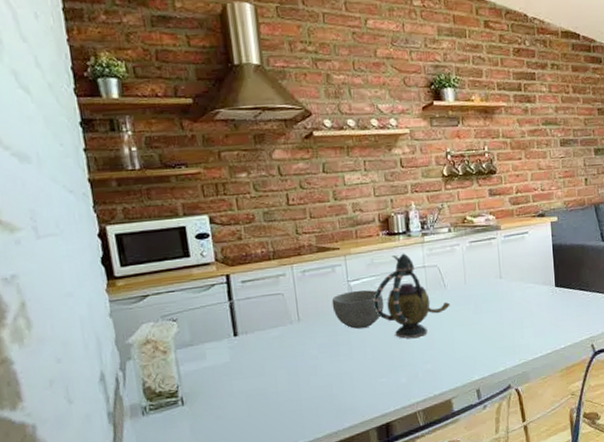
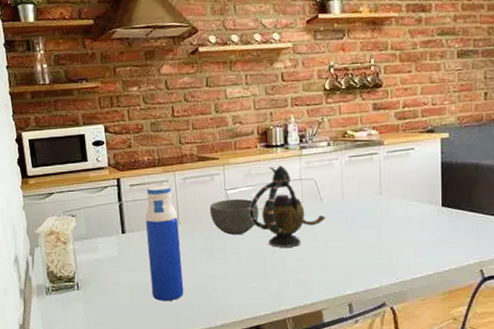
water bottle: none [260,280,308,408] -> present [145,186,184,301]

